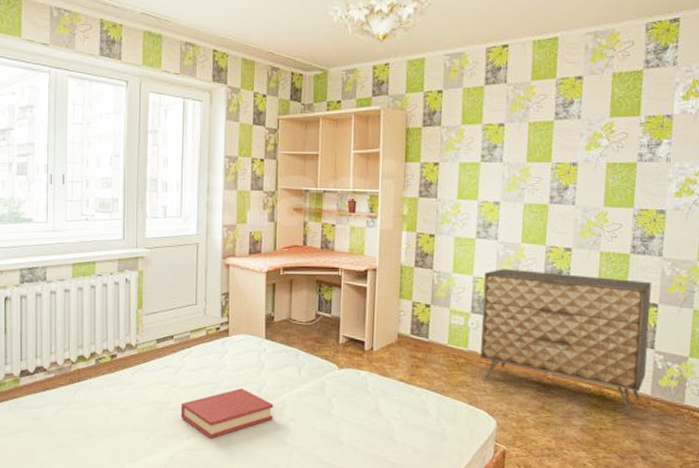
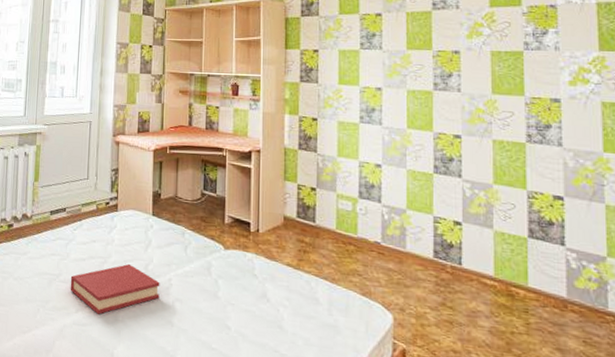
dresser: present [480,269,651,418] -> none [370,154,559,323]

